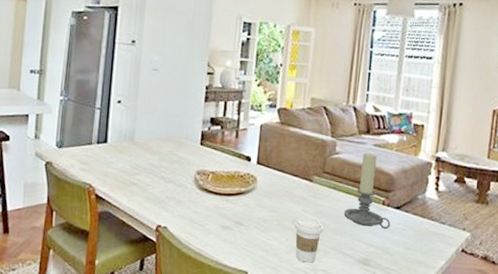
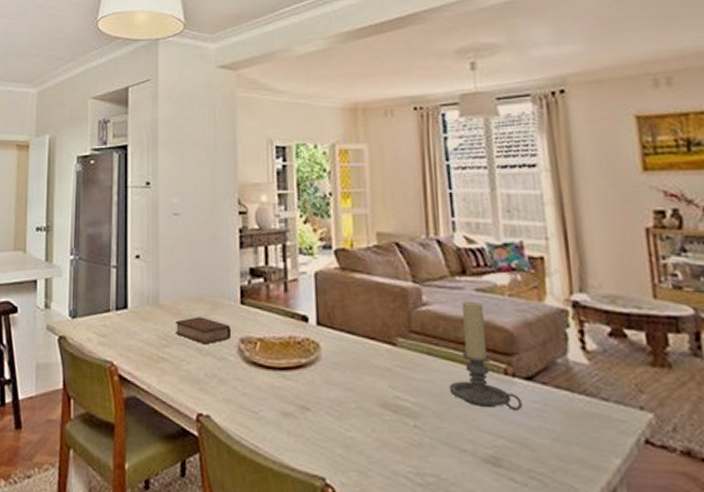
book: none [146,152,191,174] -> present [176,317,232,345]
coffee cup: present [294,217,324,263] -> none [380,396,424,464]

